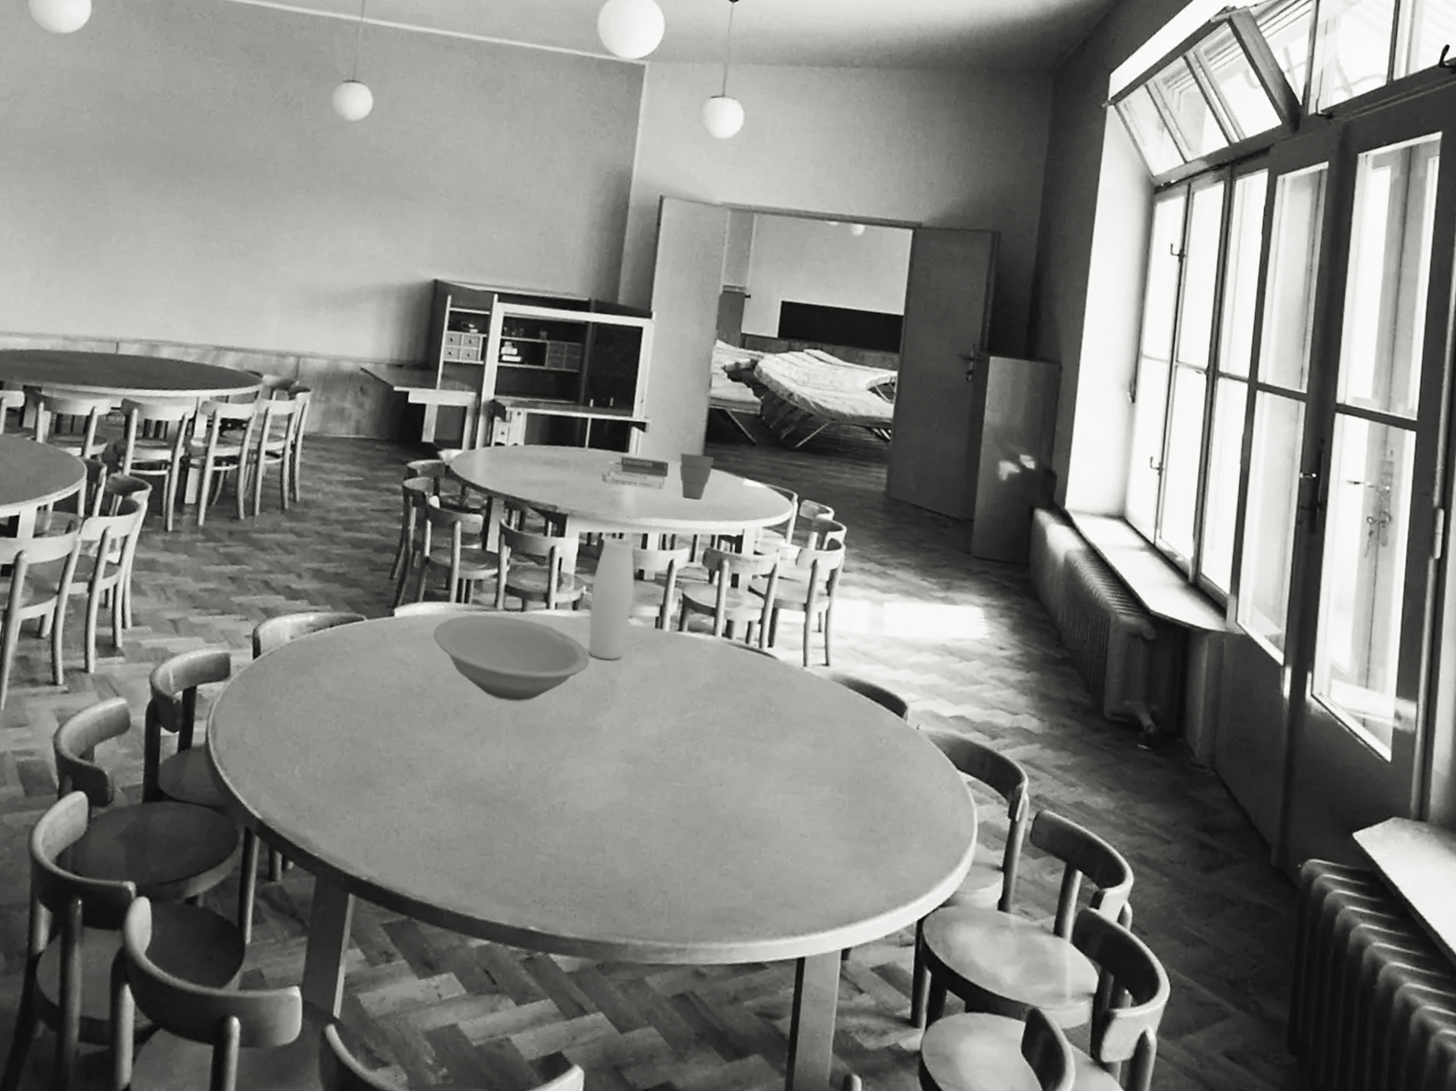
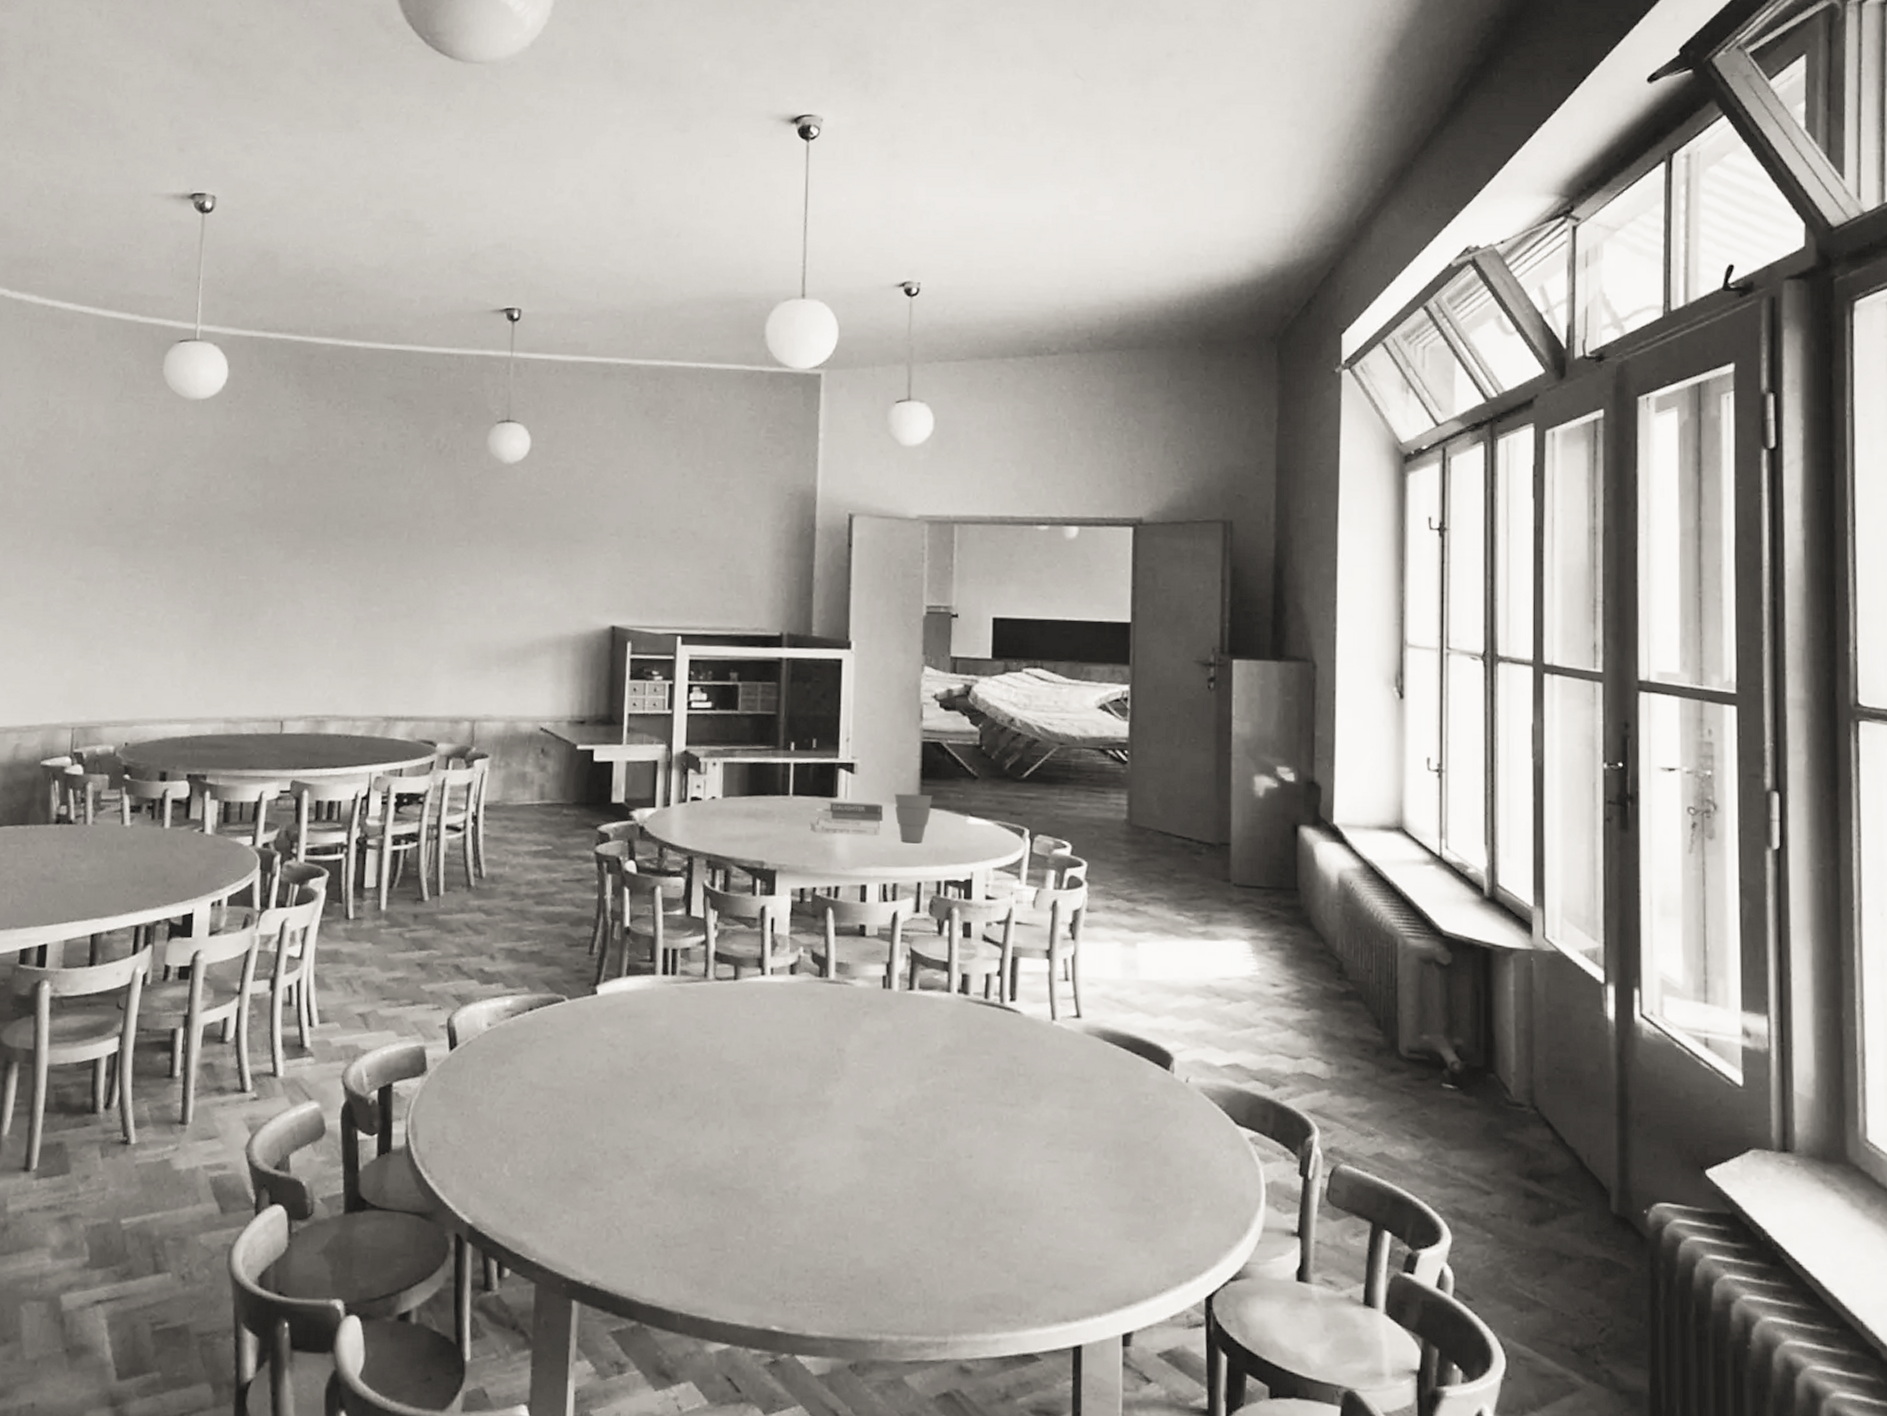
bowl: present [433,614,590,701] -> none [640,985,814,1079]
vase: present [588,537,635,661] -> none [809,891,857,1028]

